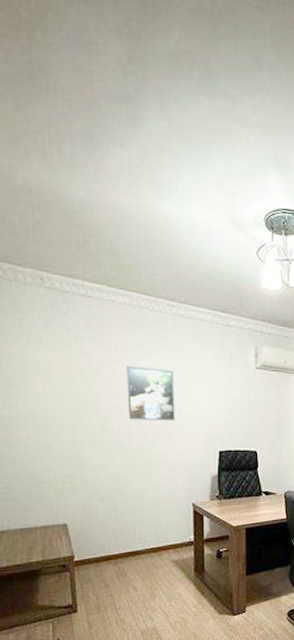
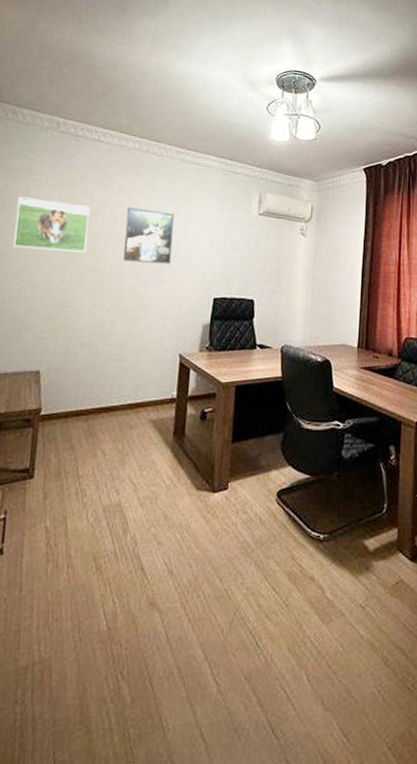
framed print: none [15,359,91,413] -> present [13,196,90,253]

